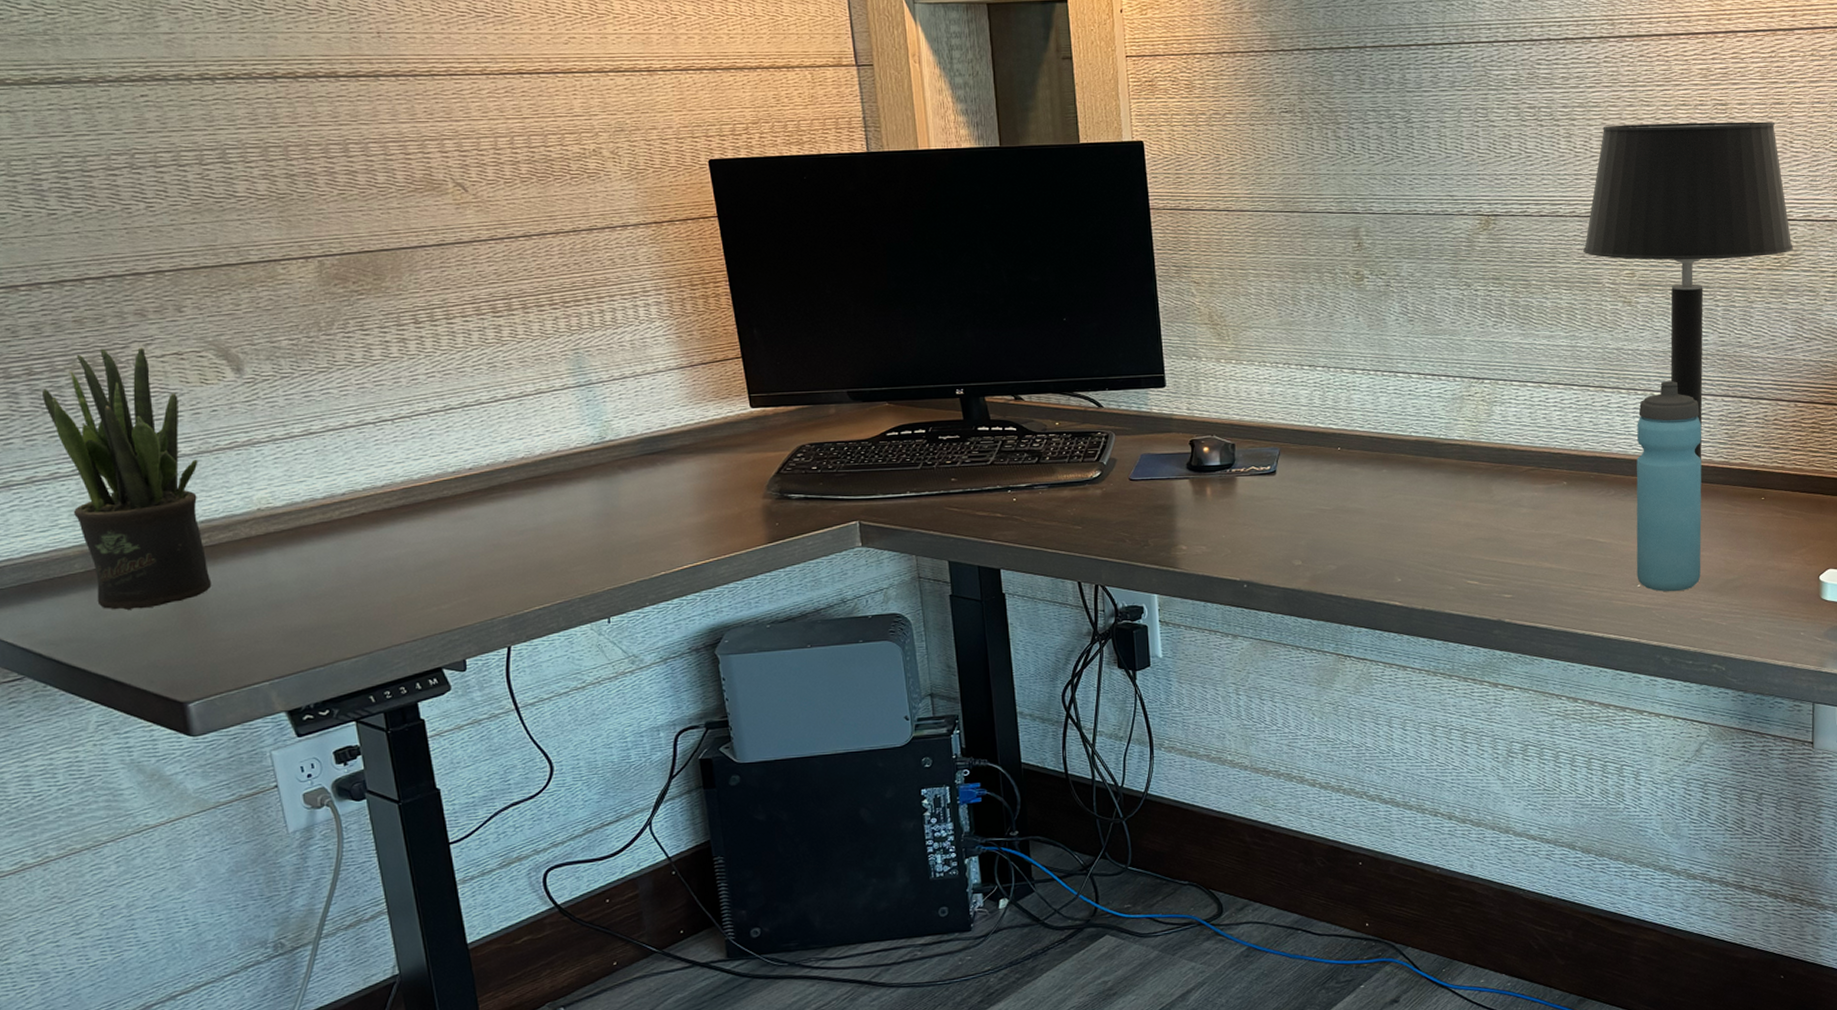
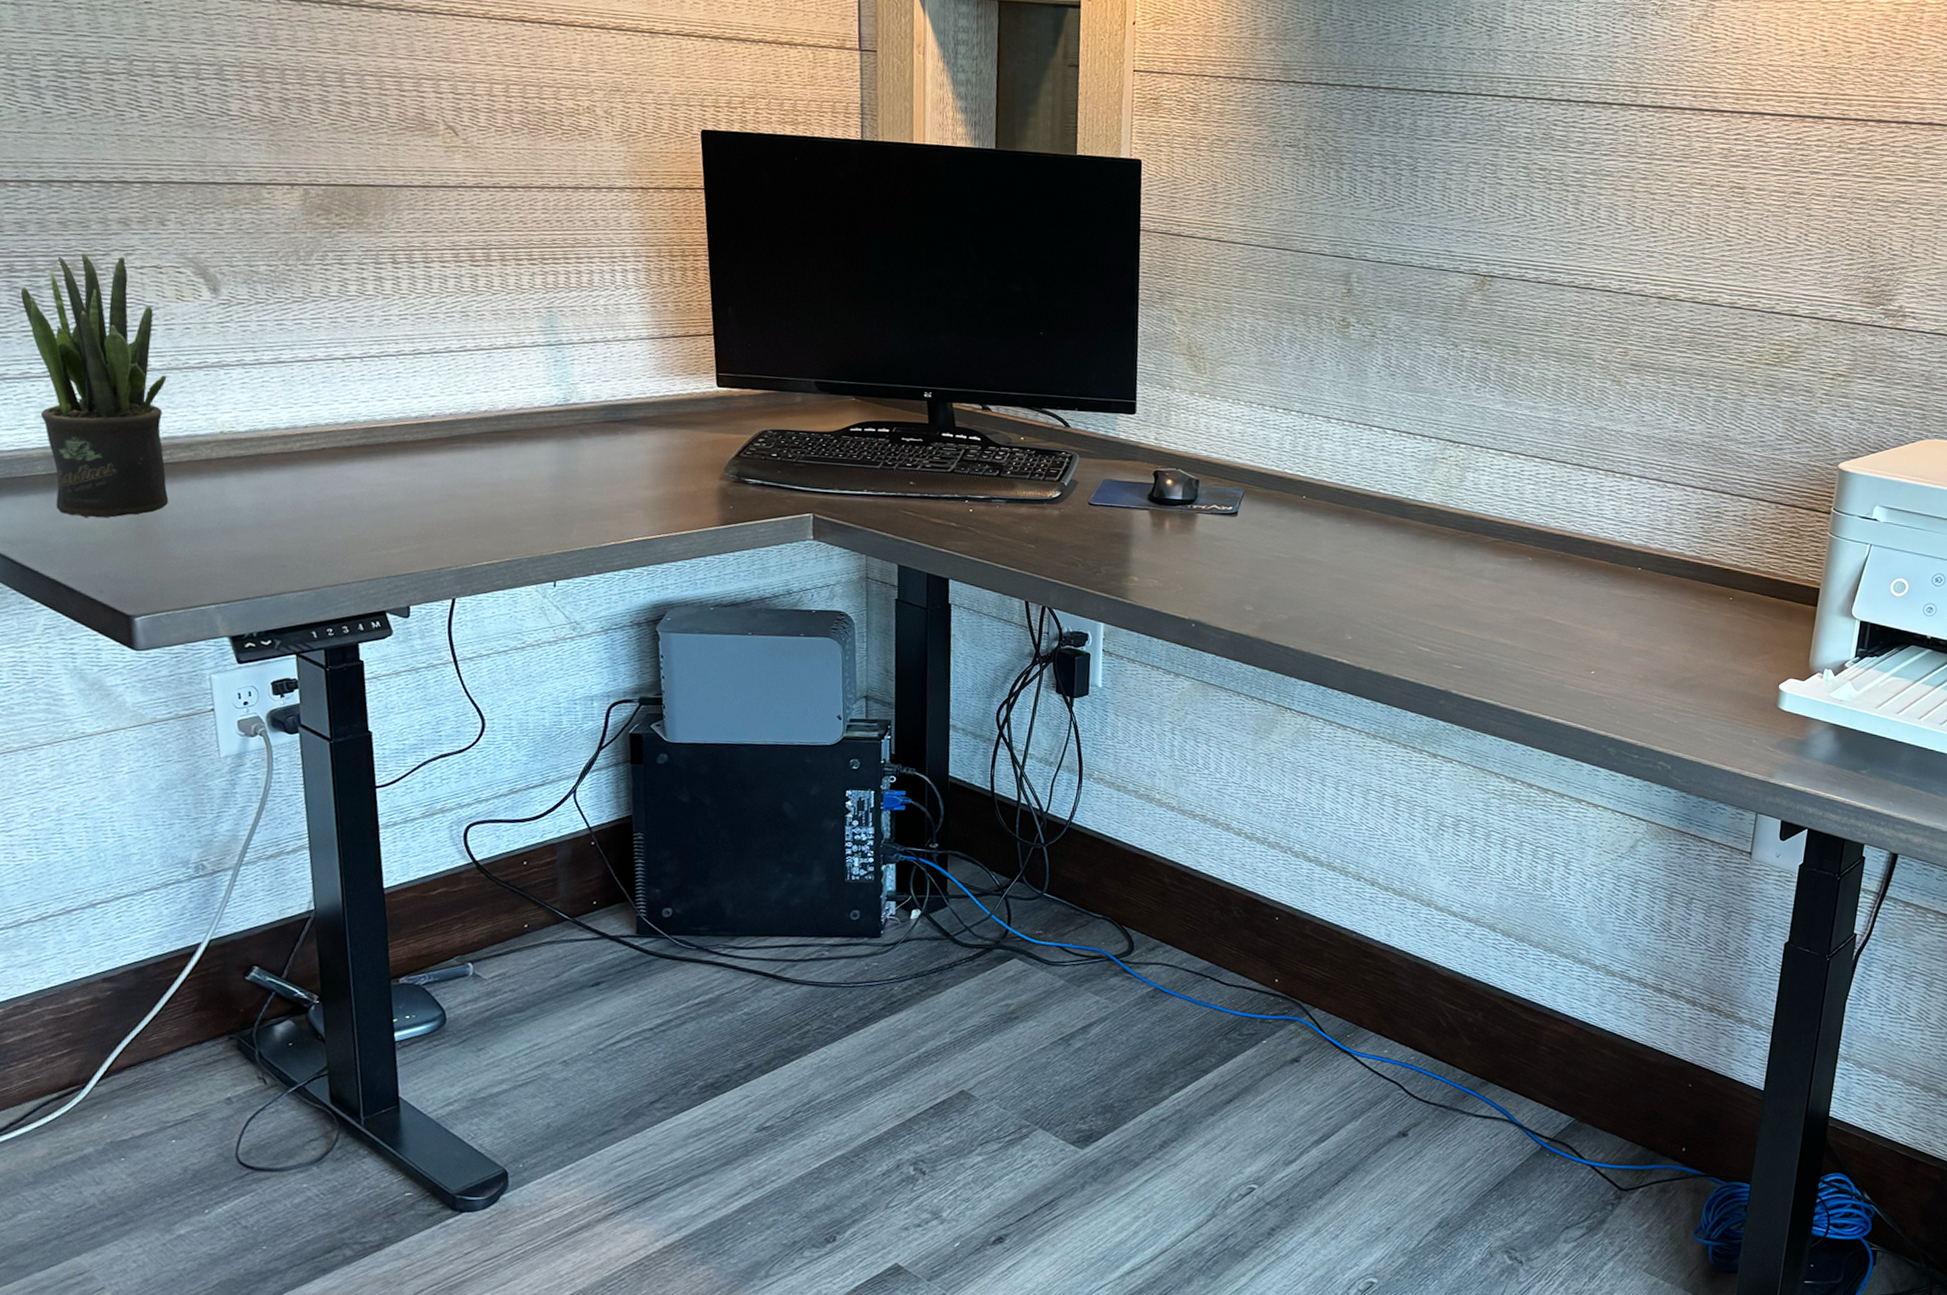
table lamp: present [1583,122,1793,460] -> none [1578,197,1795,552]
water bottle: present [1636,381,1702,592] -> none [1592,467,1678,683]

